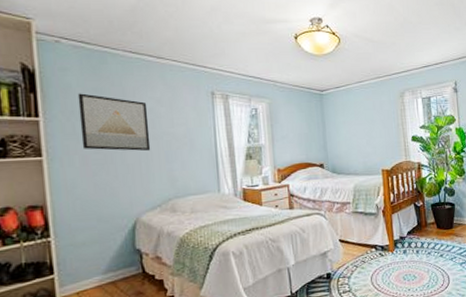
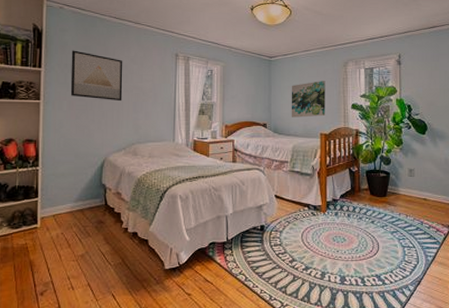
wall art: none [346,113,386,155] -> present [291,81,326,118]

